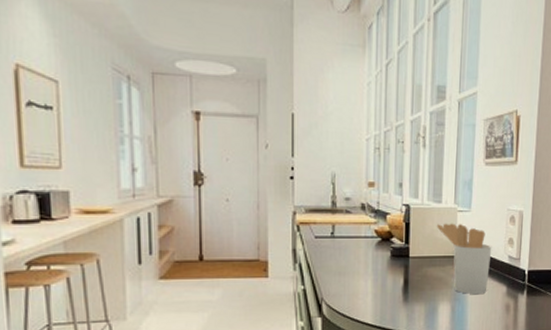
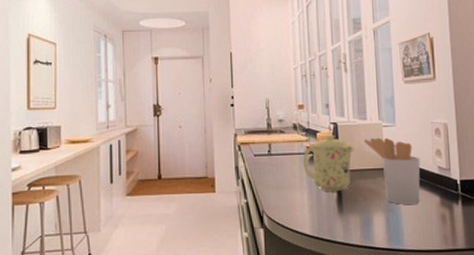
mug: none [370,217,426,279] -> present [303,134,355,191]

